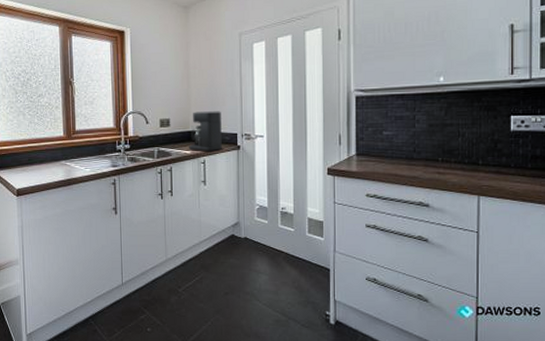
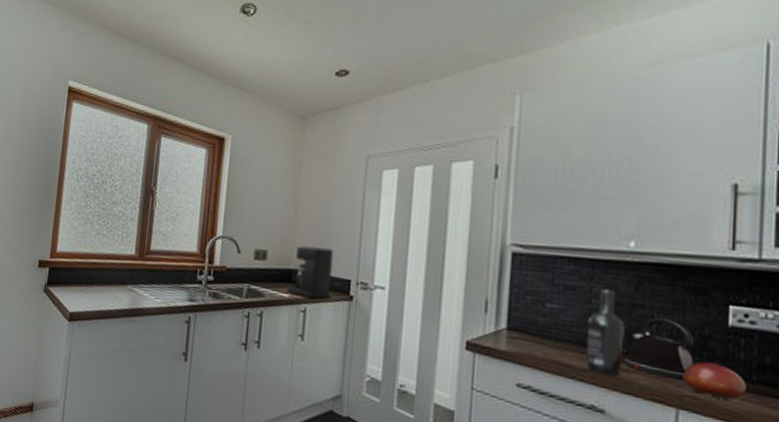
wine bottle: none [413,114,440,180] -> present [586,288,625,378]
kettle: none [441,131,491,175] -> present [625,317,698,380]
fruit: none [482,159,524,185] -> present [683,361,746,401]

